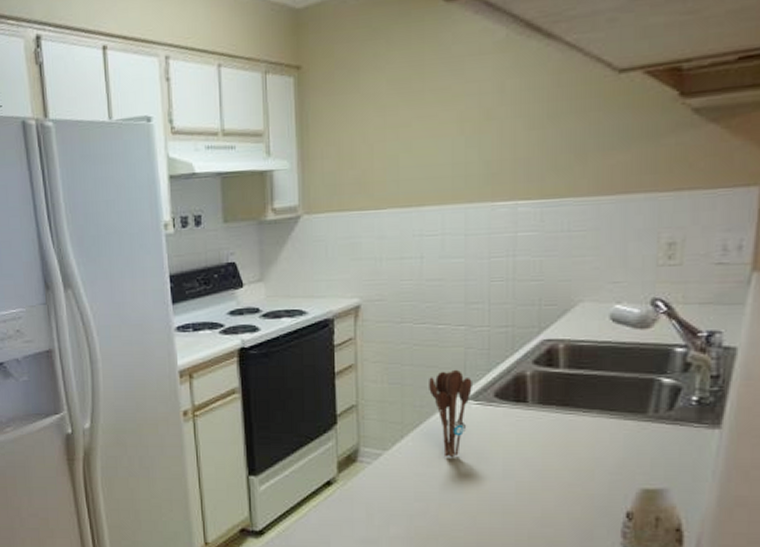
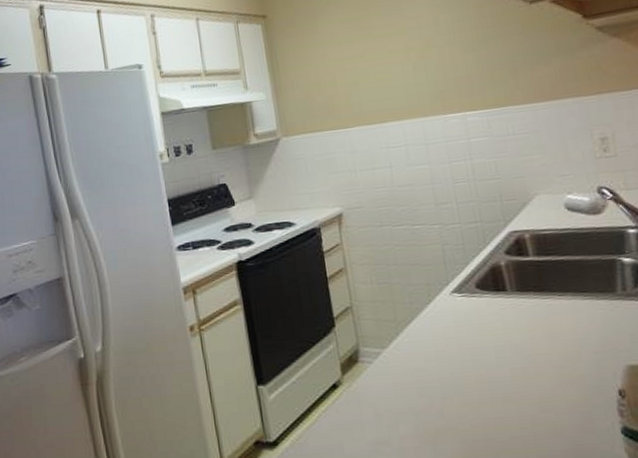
utensil holder: present [429,369,472,457] -> none [414,265,456,350]

